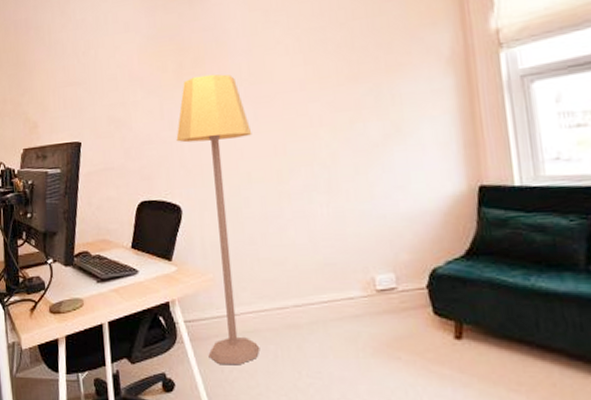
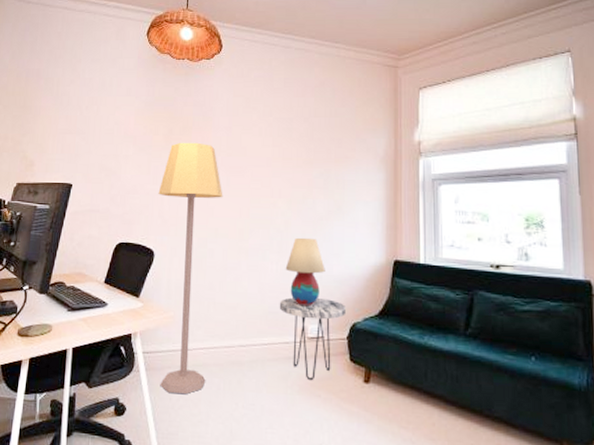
side table: none [336,241,421,341] -> present [279,297,345,381]
table lamp: none [338,170,389,254] -> present [285,237,325,307]

